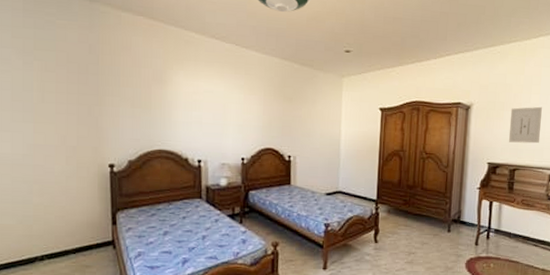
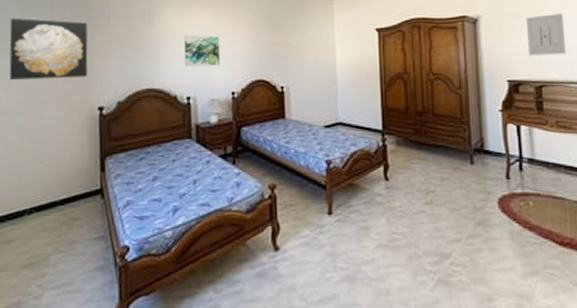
wall art: none [11,67,97,135] -> present [9,18,88,81]
wall art: none [196,99,232,132] -> present [184,34,220,66]

